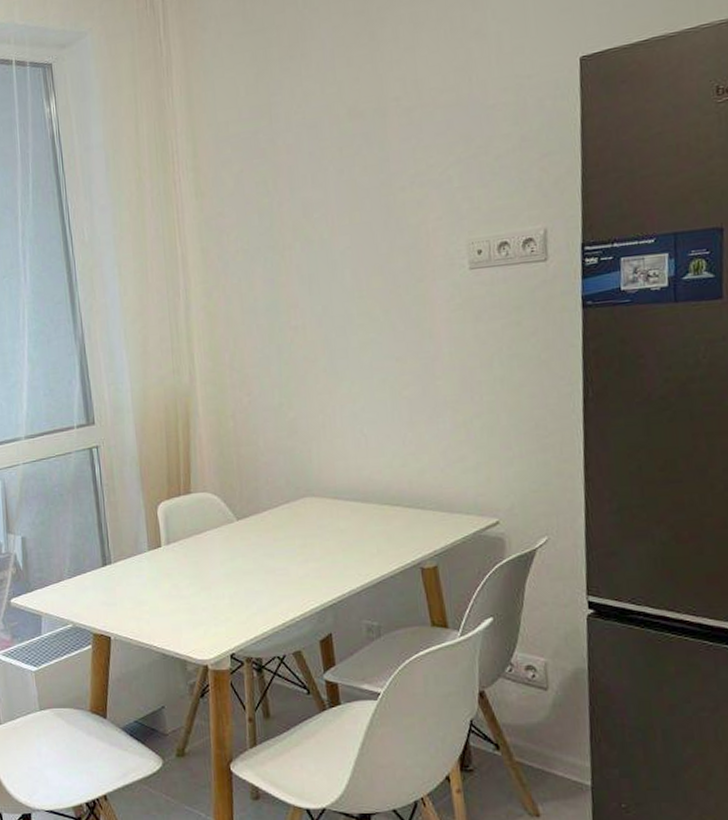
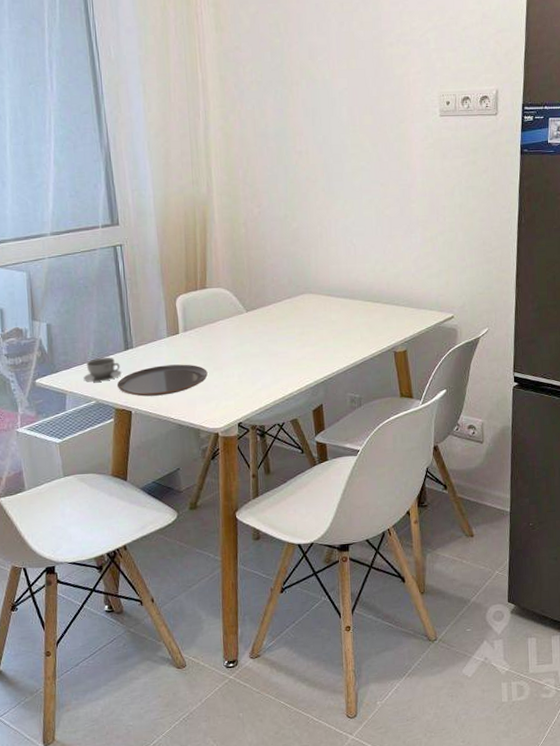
teacup: none [59,574,100,603] -> present [83,357,122,382]
plate: none [94,582,194,620] -> present [116,364,208,397]

